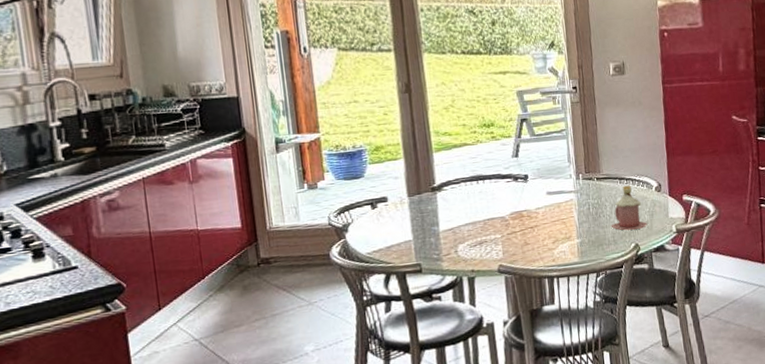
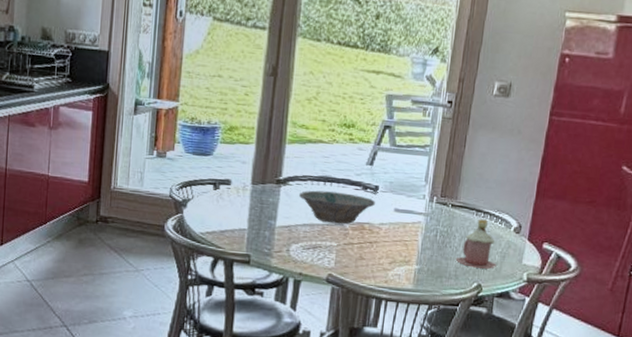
bowl: none [456,187,528,218] -> present [299,190,375,225]

